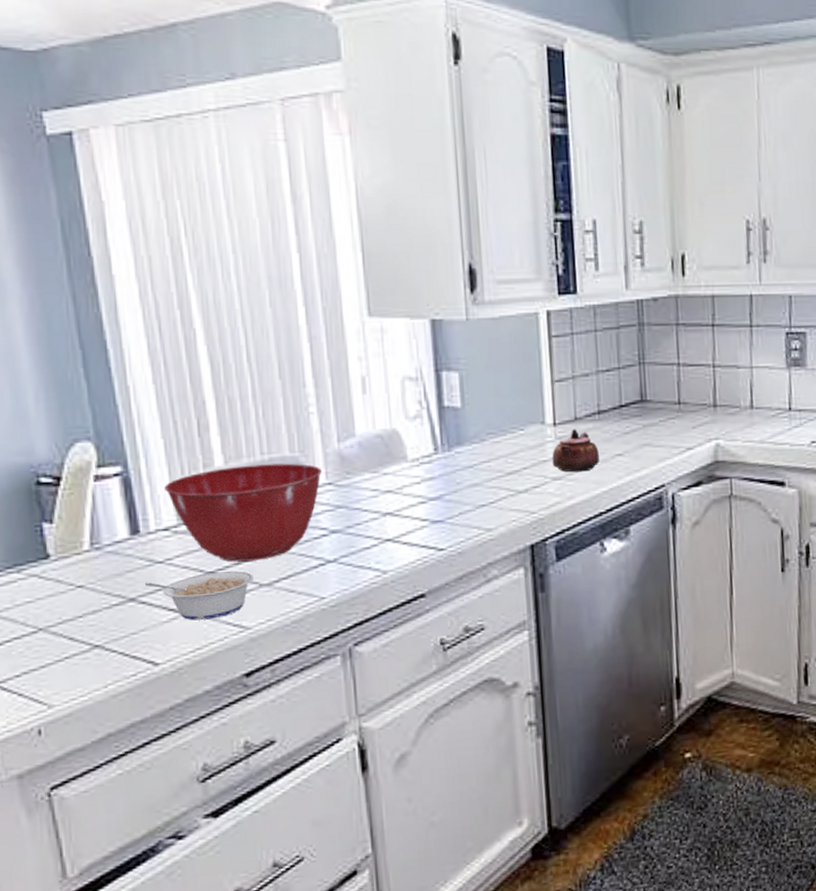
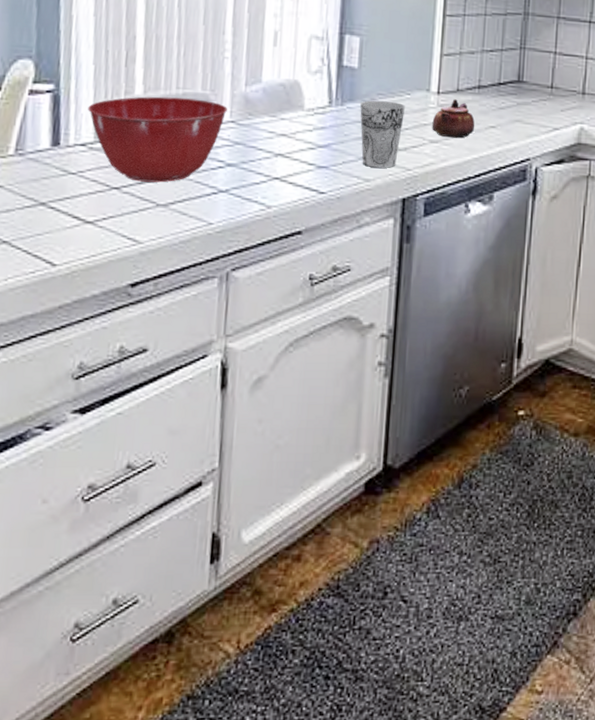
legume: present [145,571,254,621] -> none [57,188,153,230]
cup: none [470,440,521,515] -> present [360,100,406,168]

